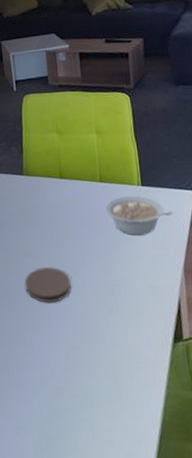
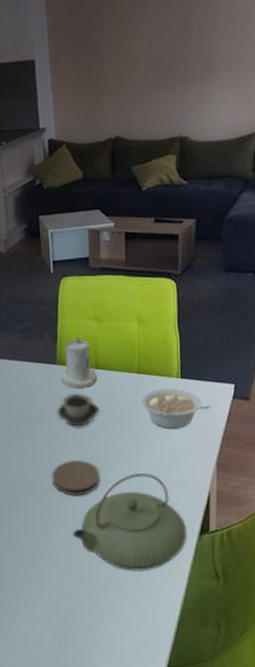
cup: none [26,202,66,234] -> present [57,393,99,427]
candle: none [28,148,62,197] -> present [61,336,97,388]
teapot: none [47,279,162,381] -> present [72,472,188,571]

